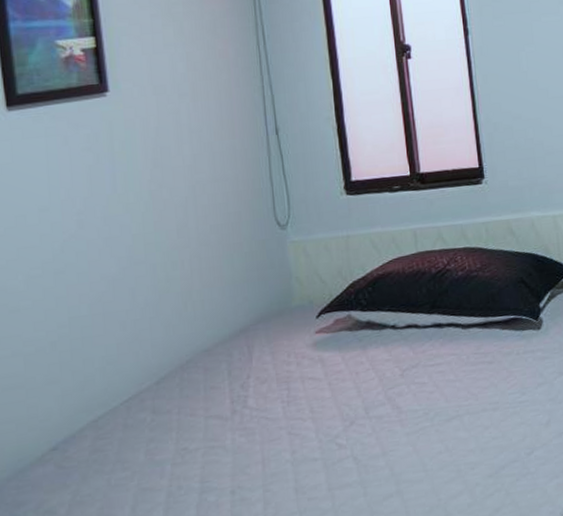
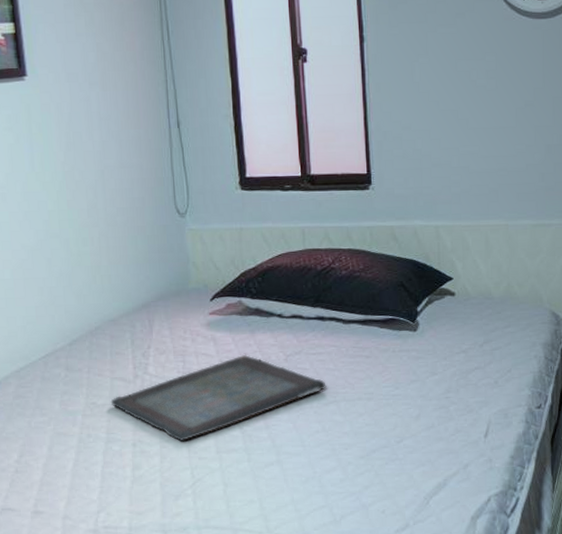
serving tray: none [204,373,448,482] -> present [110,354,327,441]

